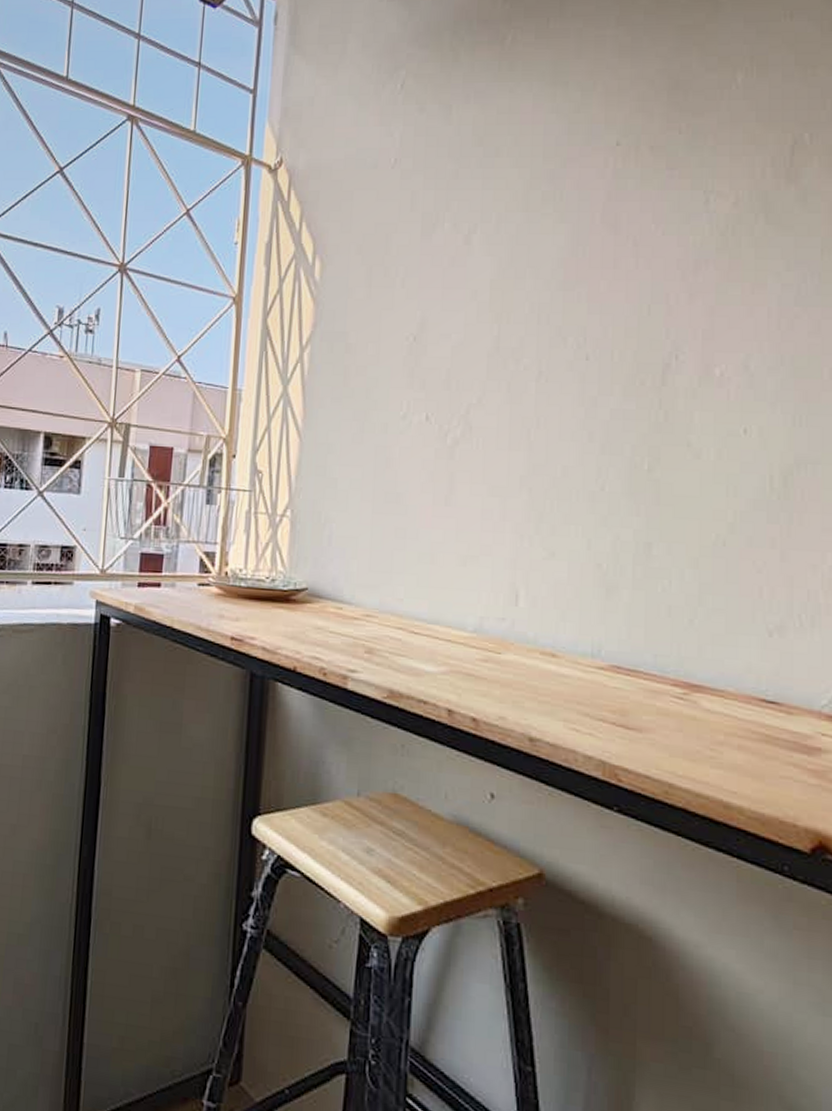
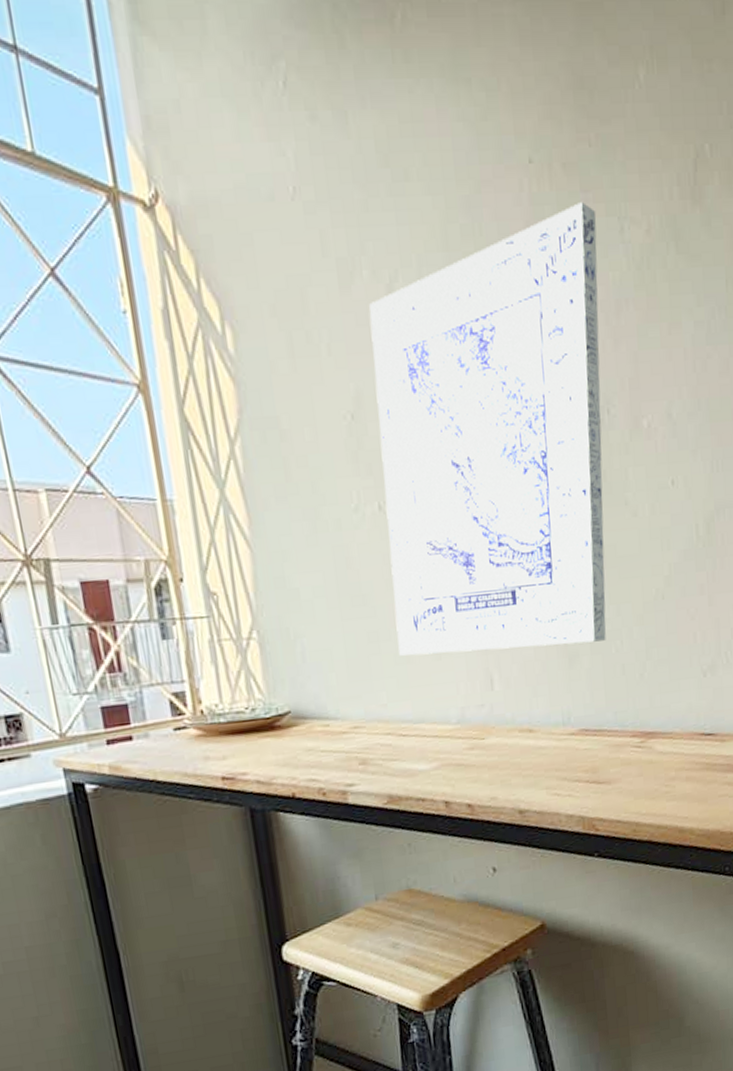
wall art: none [424,178,681,578] -> present [369,202,606,656]

